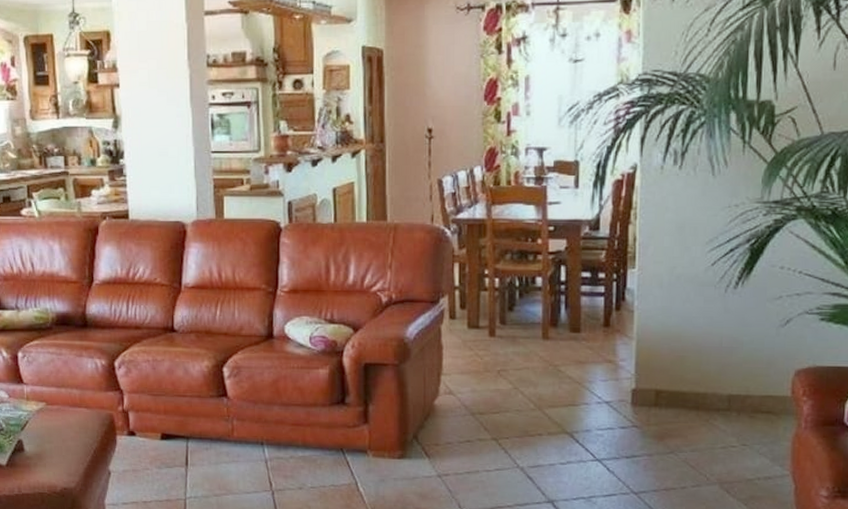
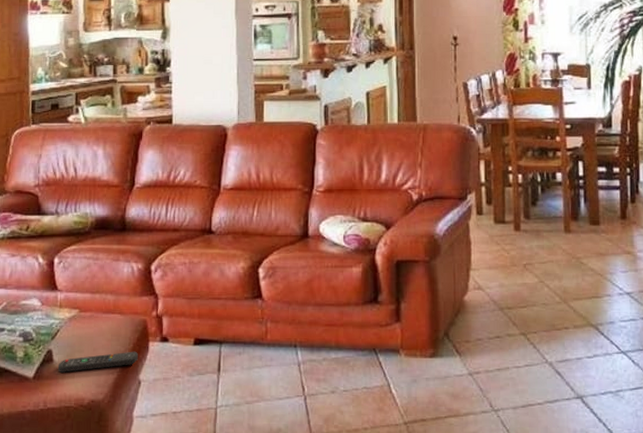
remote control: none [29,443,107,462] -> present [57,351,138,373]

